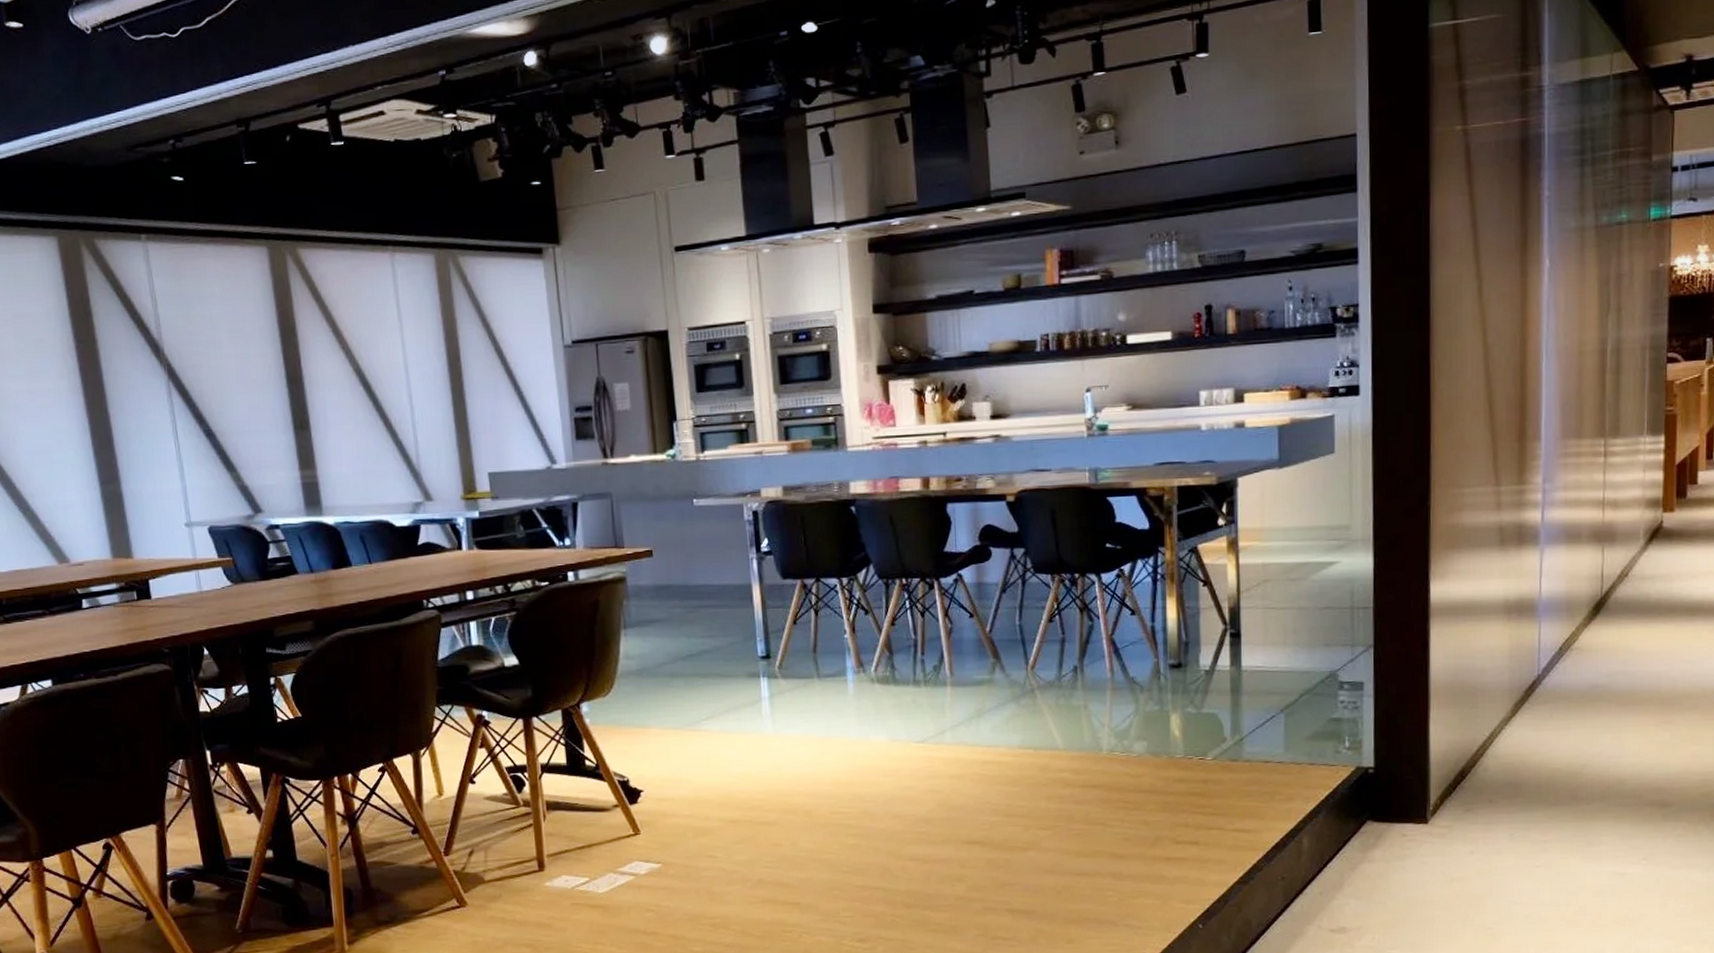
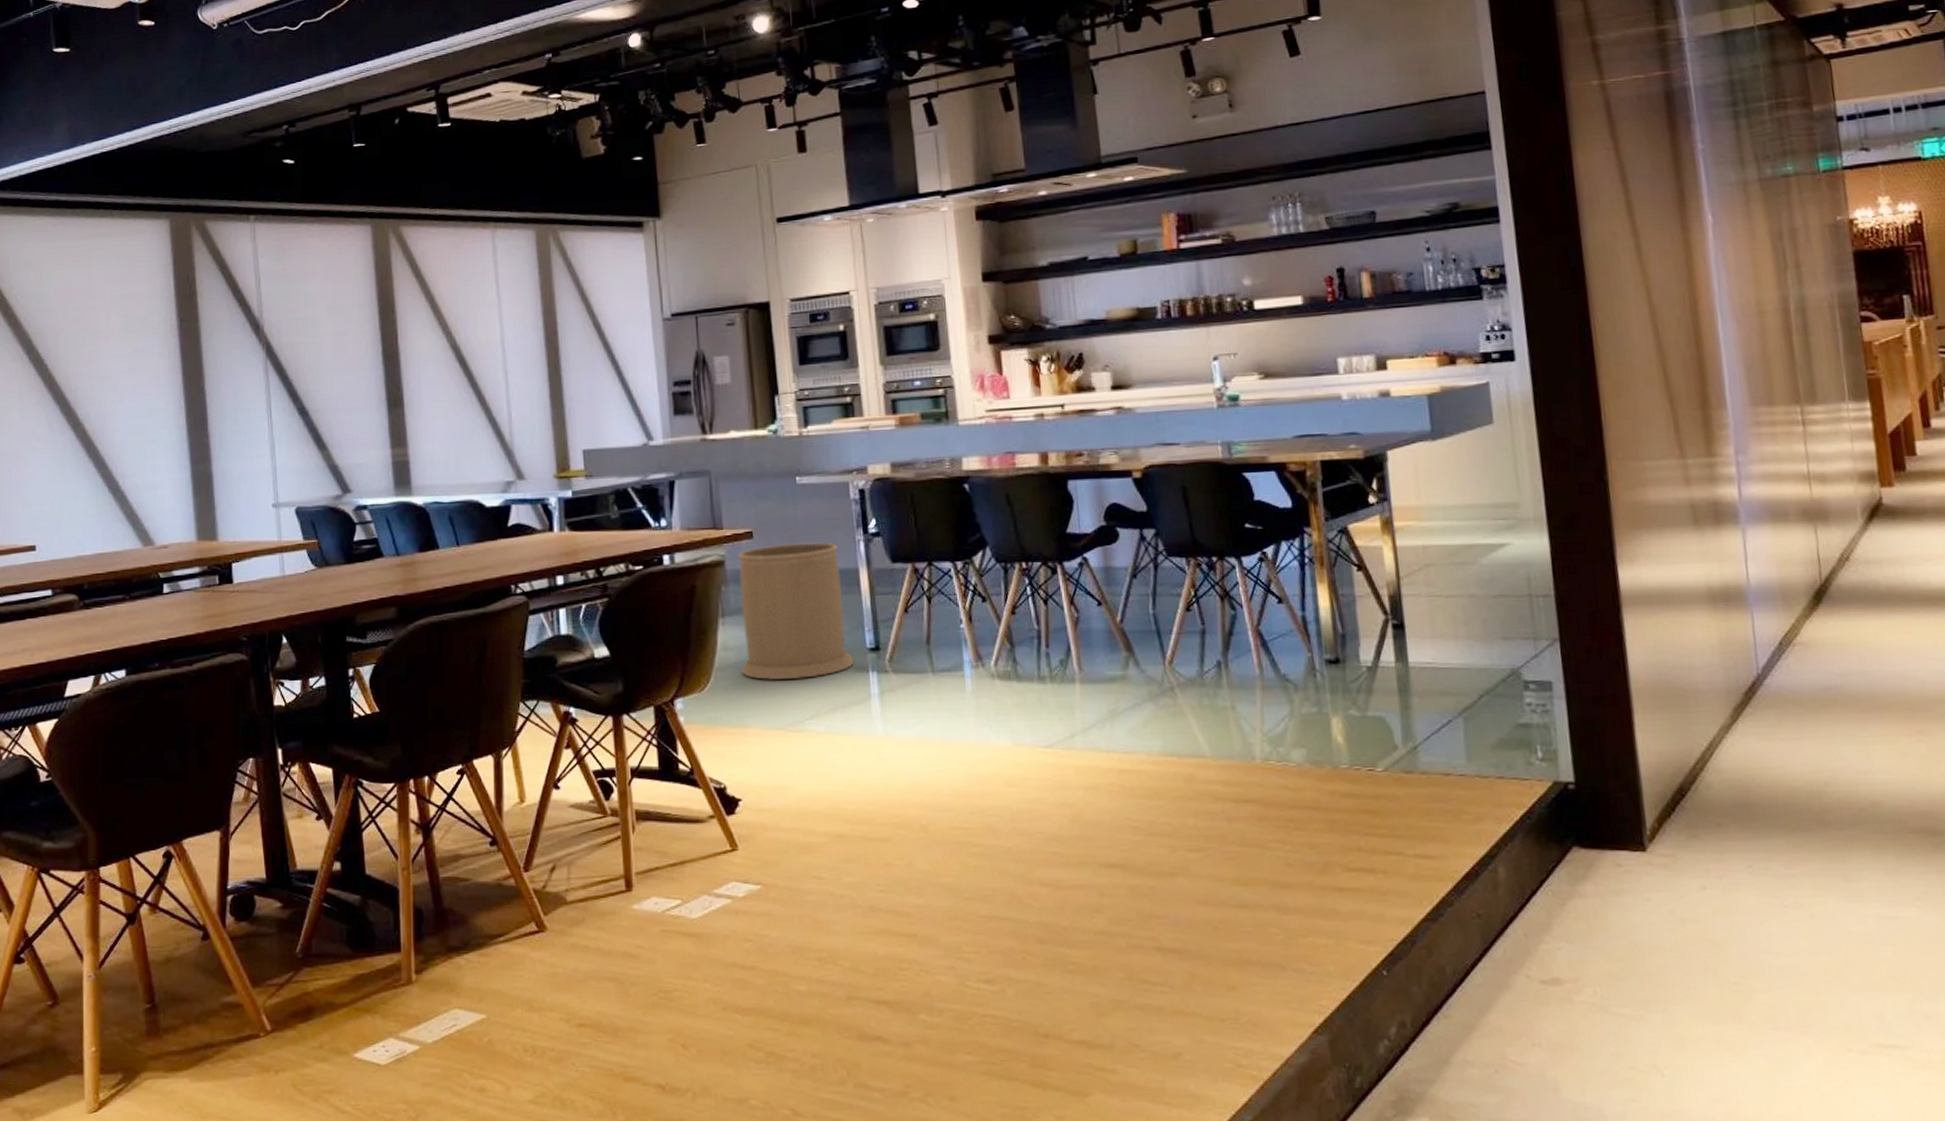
trash can: none [638,560,747,686] -> present [738,542,855,681]

